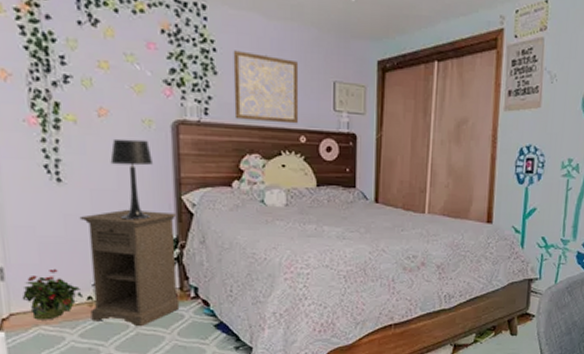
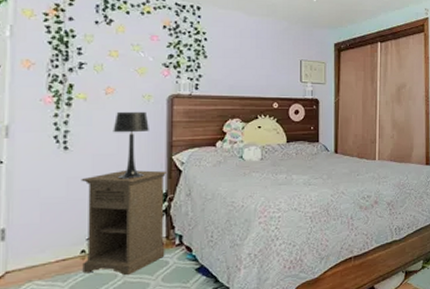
potted plant: present [22,268,84,320] -> none [19,226,78,276]
wall art: present [233,50,299,124] -> none [220,39,273,94]

